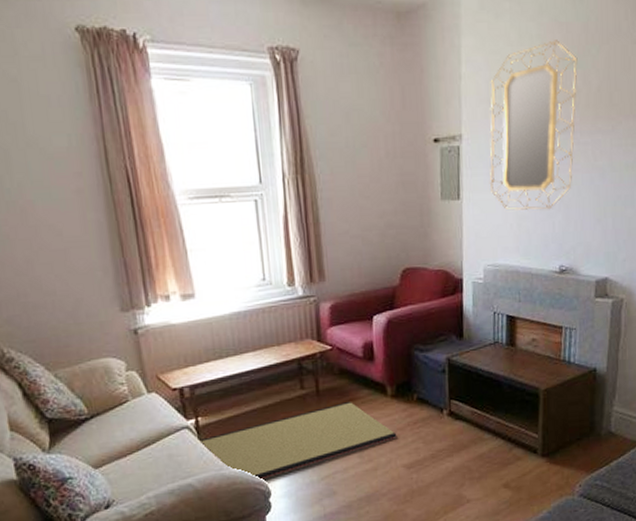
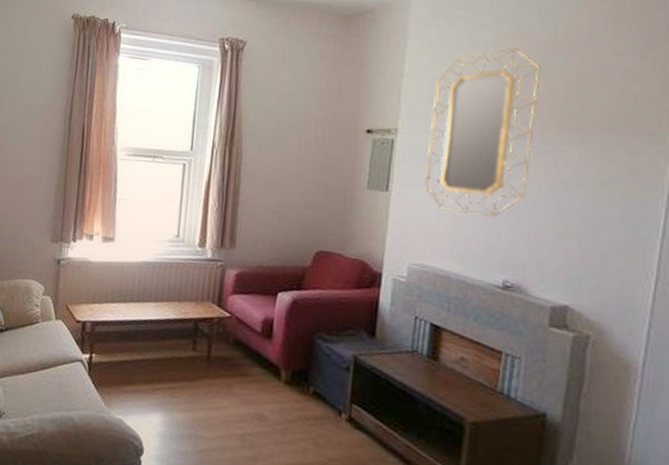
tatami mat: present [198,401,397,483] -> none [88,375,285,437]

